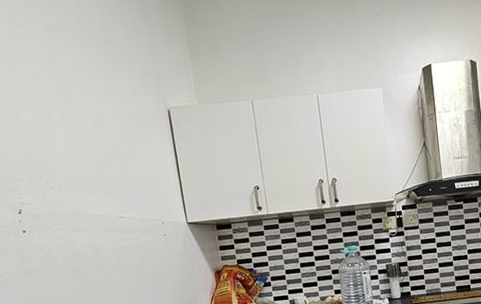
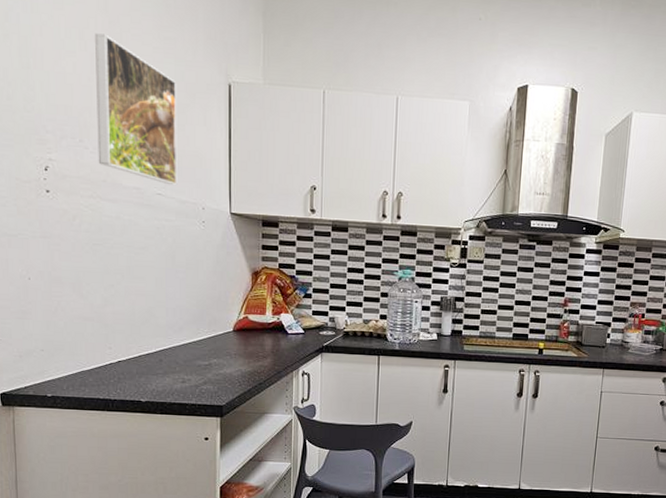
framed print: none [45,86,137,208] -> present [95,33,178,186]

